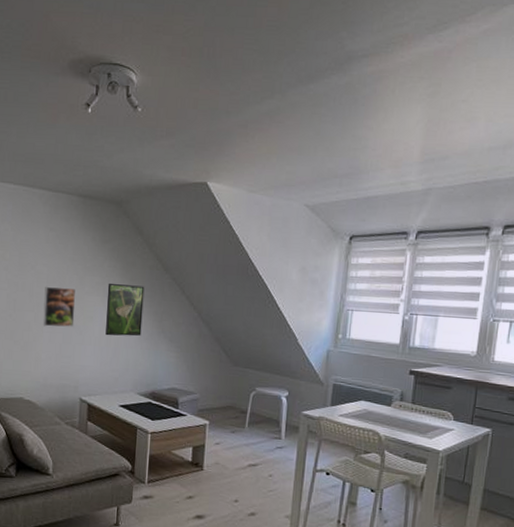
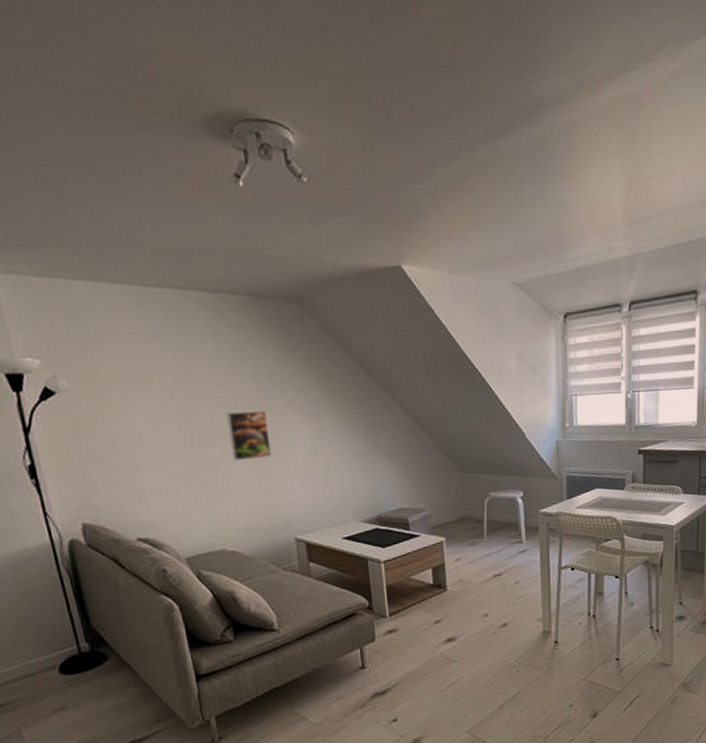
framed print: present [105,282,145,336] -> none [304,397,354,461]

